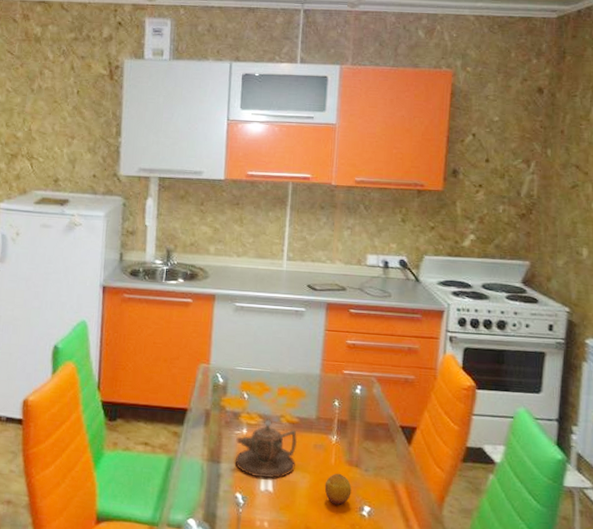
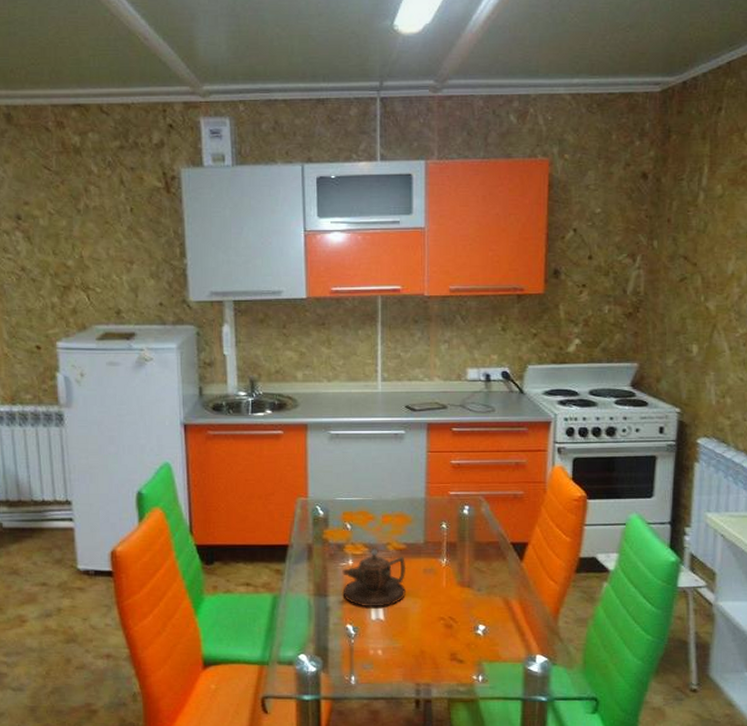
fruit: present [324,473,352,506] -> none [437,595,465,627]

